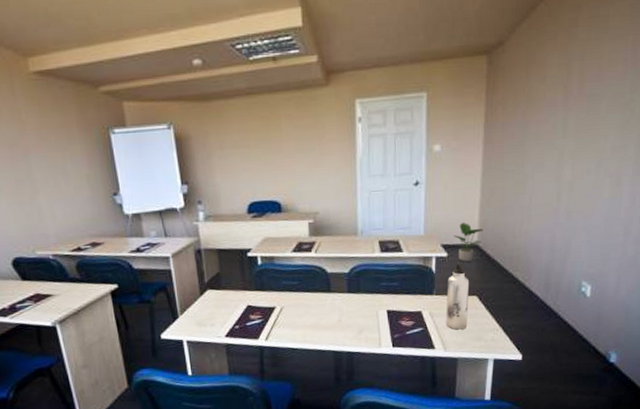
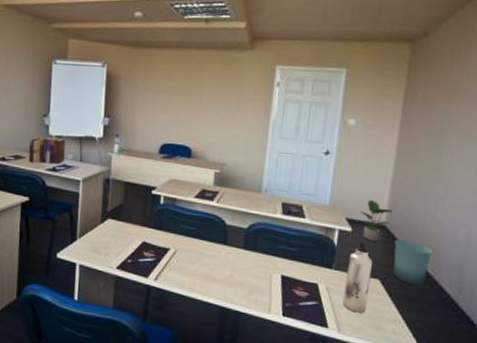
books: none [103,215,149,247] -> present [28,136,66,165]
waste bin: none [487,254,522,295] -> present [393,239,433,286]

